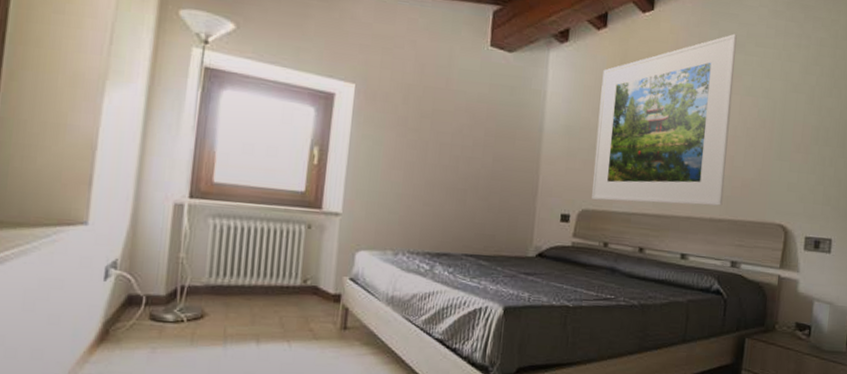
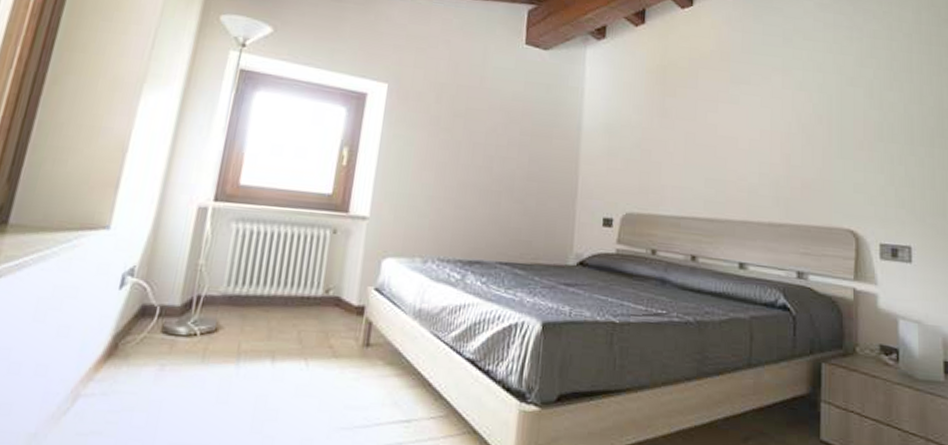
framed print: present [592,33,737,206] -> none [636,27,783,209]

